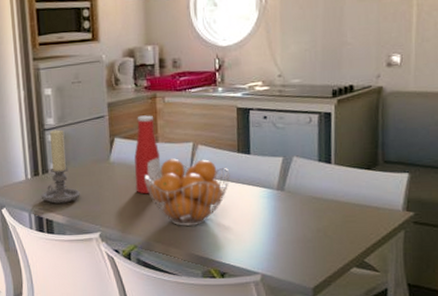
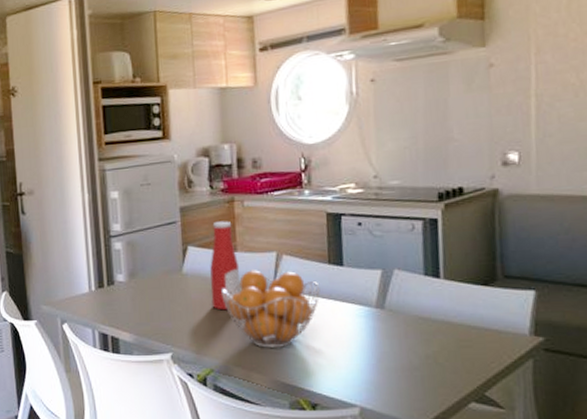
candle holder: present [41,129,80,204] -> none [106,236,149,319]

